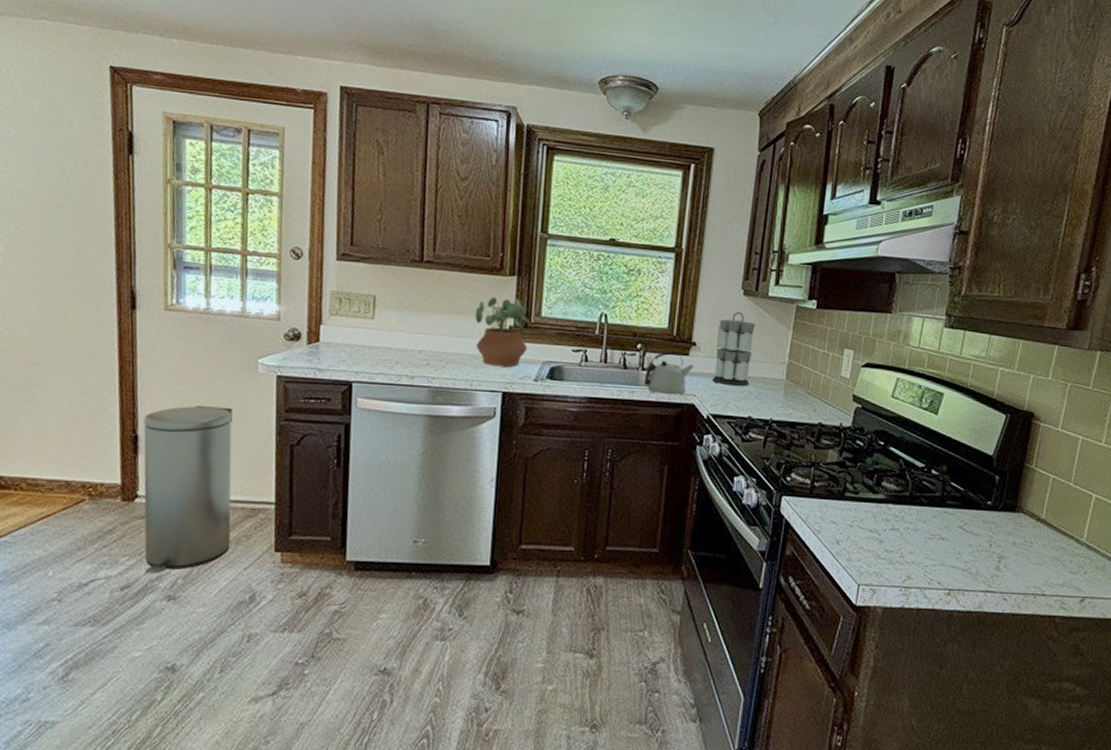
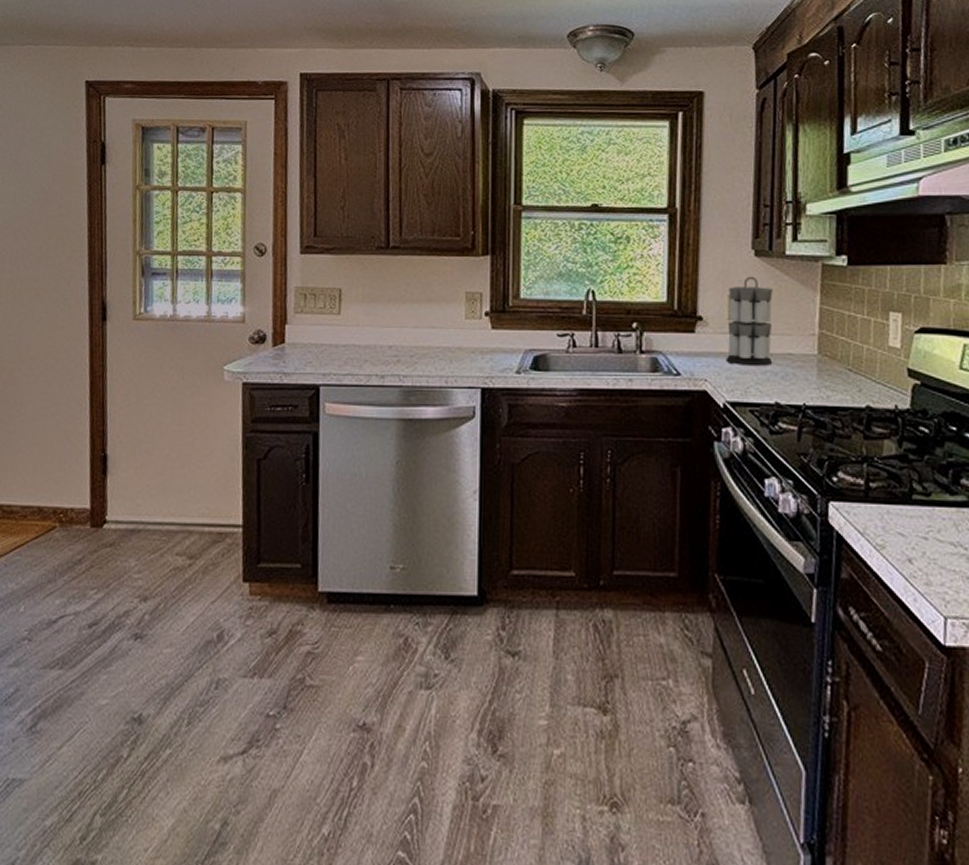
pedal bin: present [143,406,233,575] -> none [112,420,200,610]
potted plant: present [475,297,530,367] -> none [447,280,507,359]
kettle: present [644,349,694,396] -> none [643,327,702,381]

